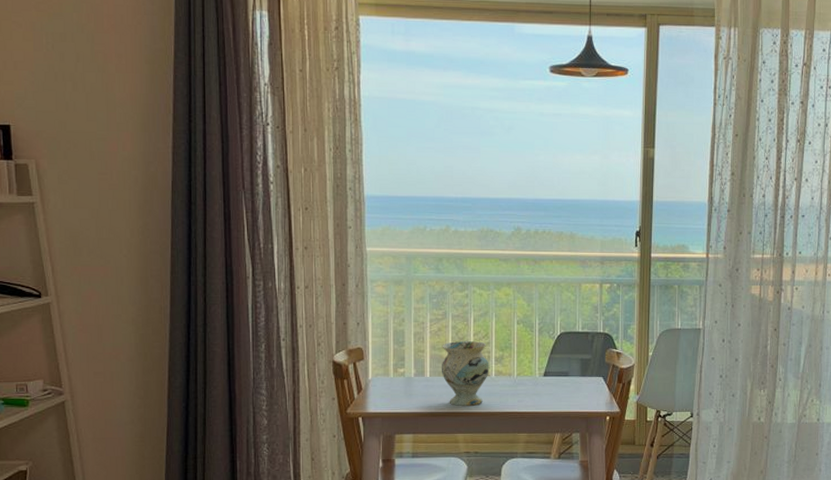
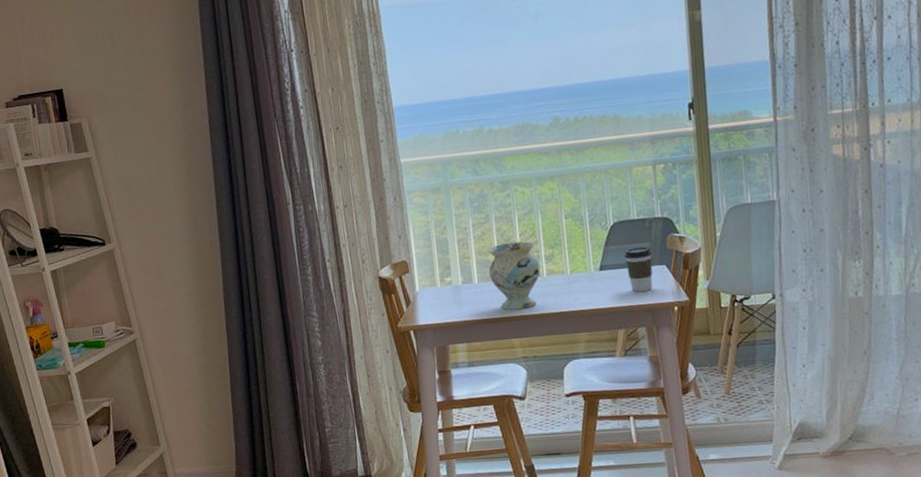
coffee cup: none [567,358,591,400] -> present [624,246,653,292]

